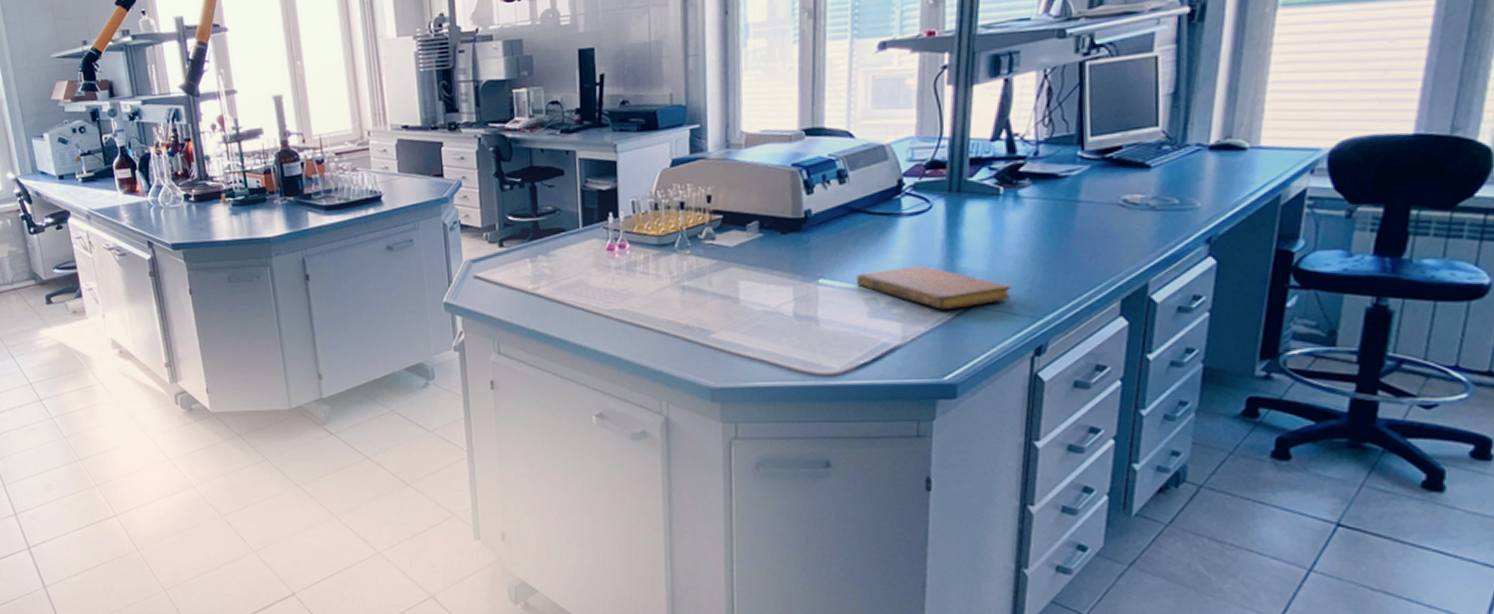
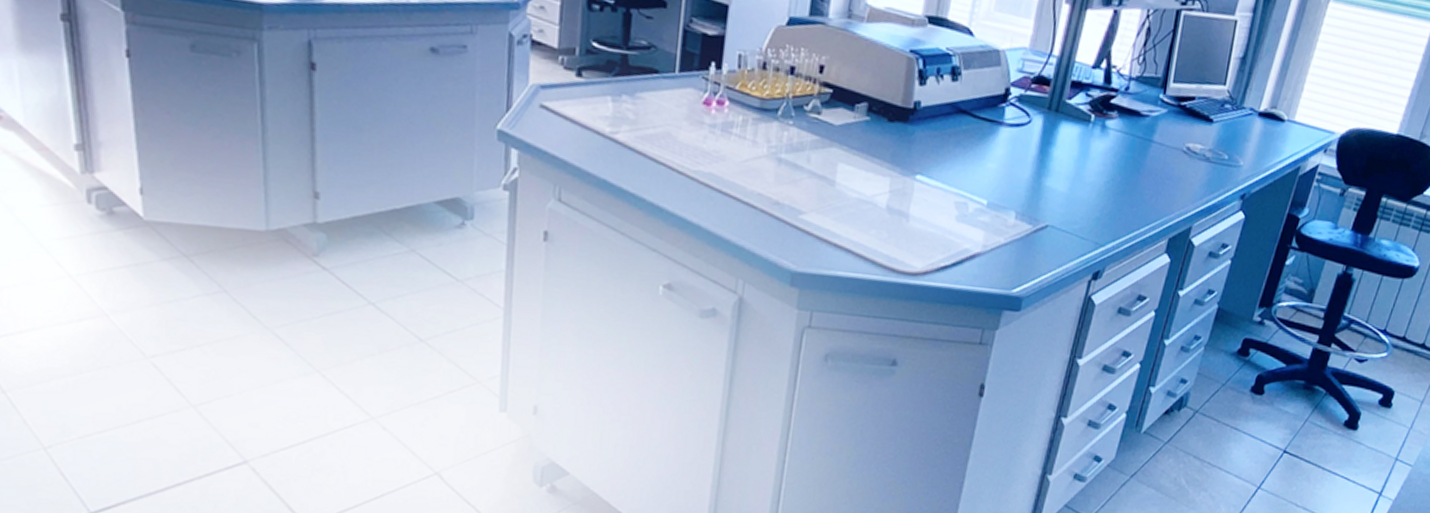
notebook: present [856,265,1012,310] -> none [951,175,1085,225]

